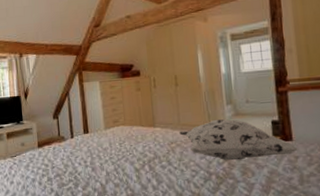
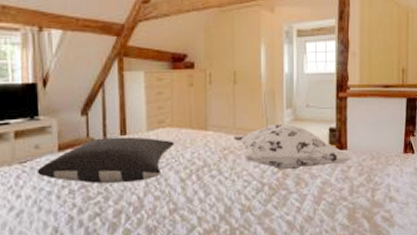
pillow: none [23,134,128,173] -> present [36,137,174,184]

